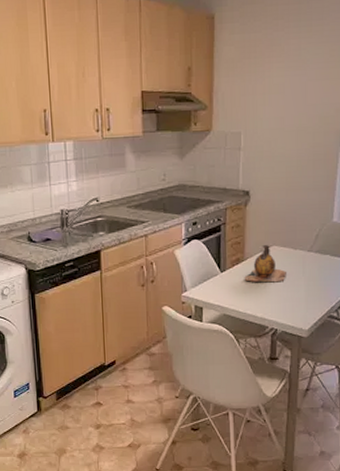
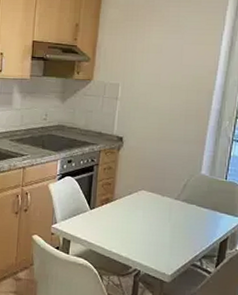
vase: present [244,245,288,283] -> none [112,189,154,226]

